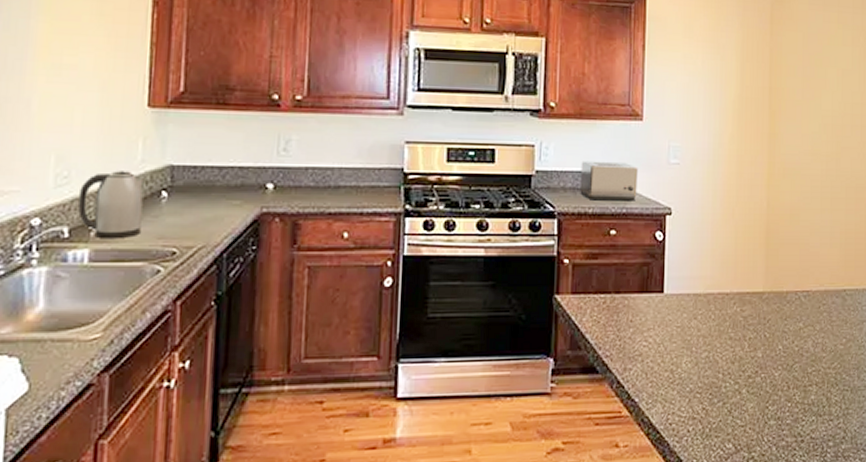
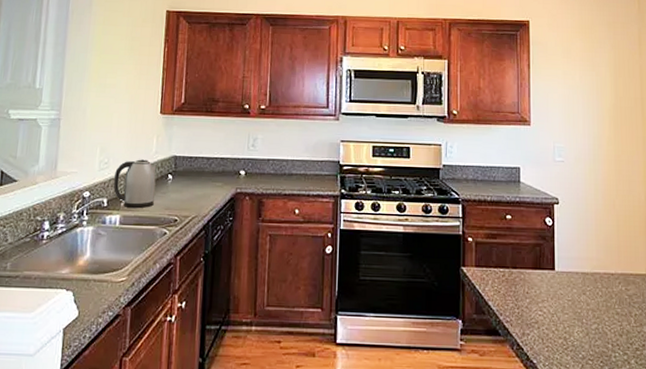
toaster: present [580,161,638,201] -> none [480,157,528,192]

